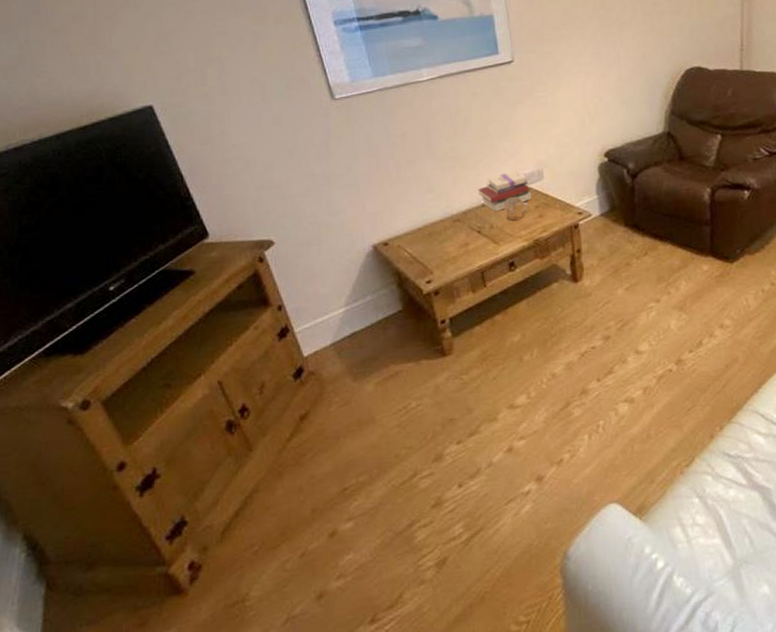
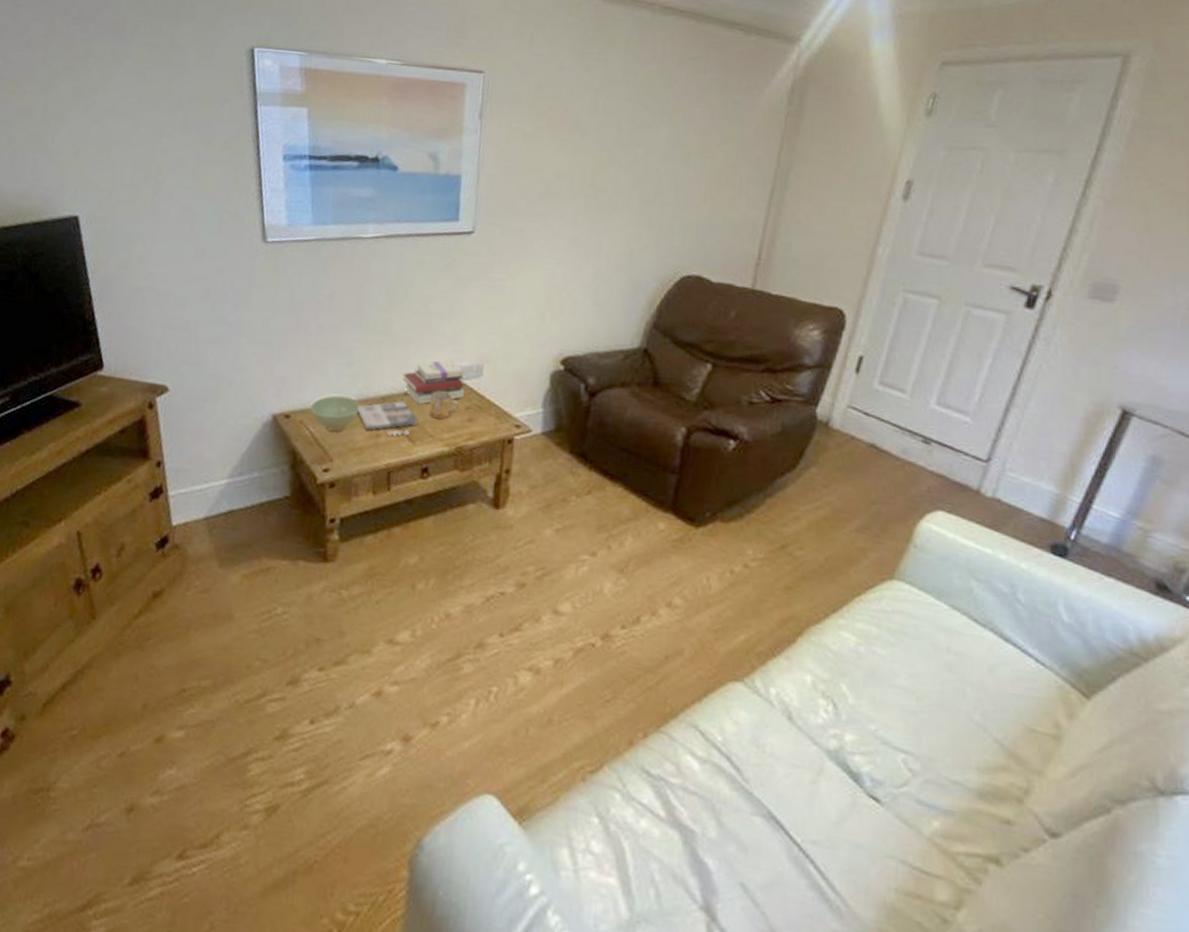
bowl: none [405,217,447,250] -> present [311,395,361,433]
magazine: none [445,212,499,244] -> present [357,401,418,437]

